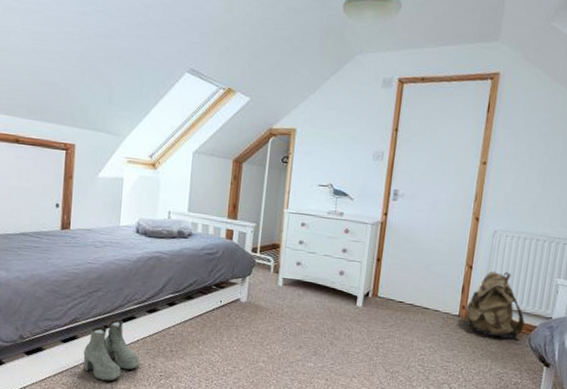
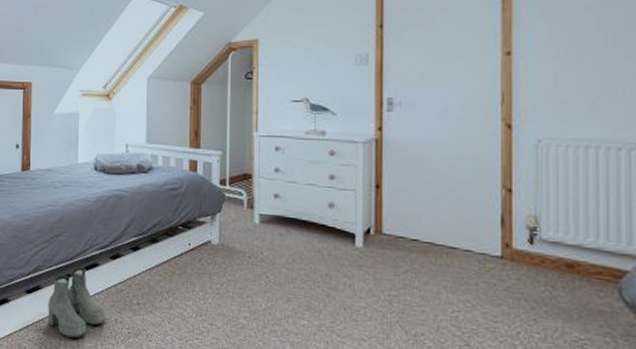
backpack: present [464,270,525,339] -> none [510,193,607,290]

